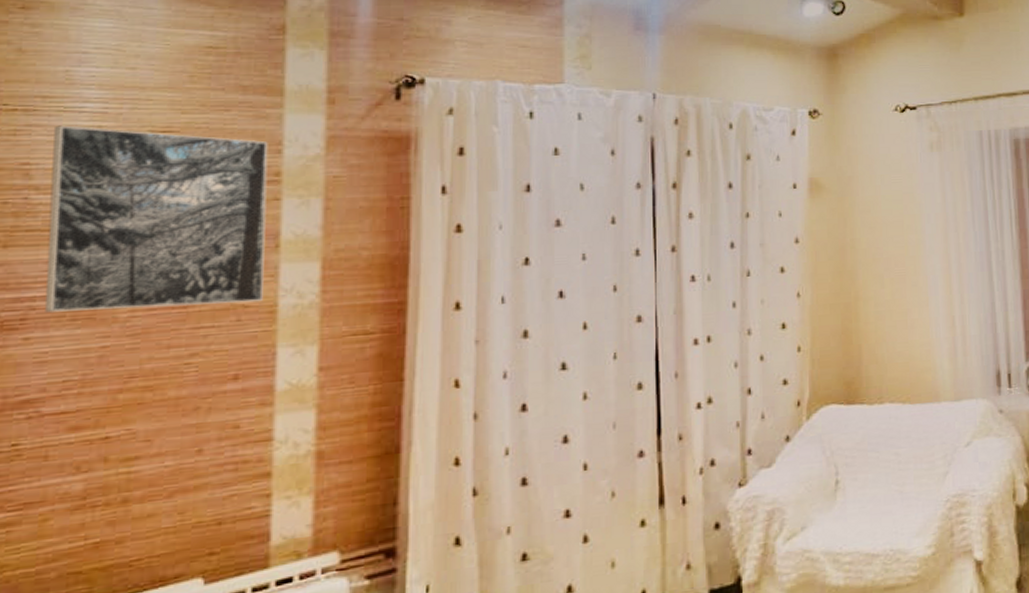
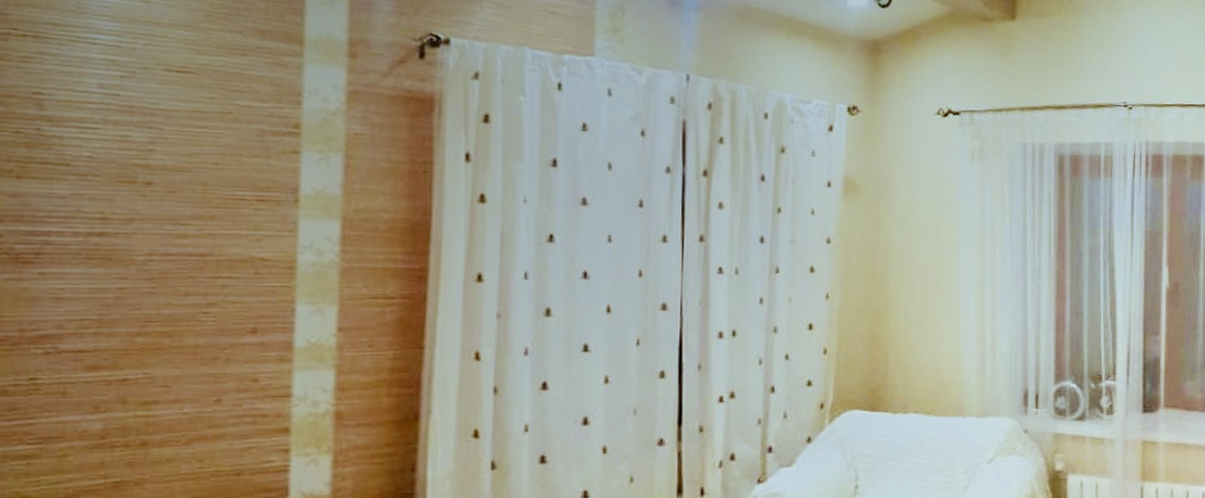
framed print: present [45,125,268,313] -> none [61,56,287,257]

